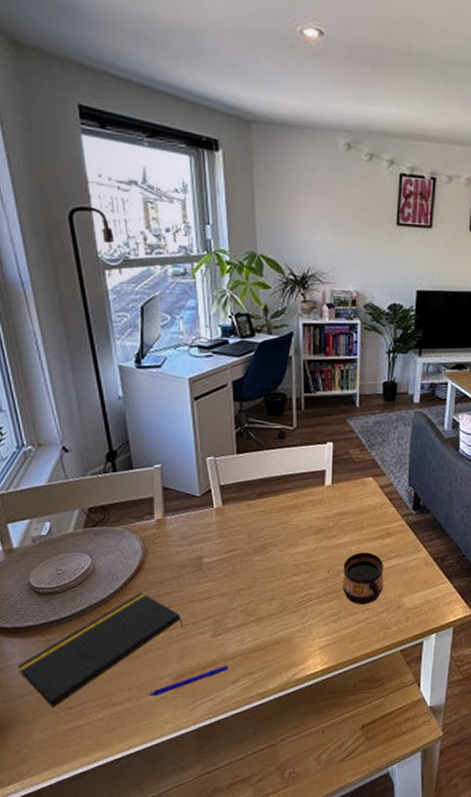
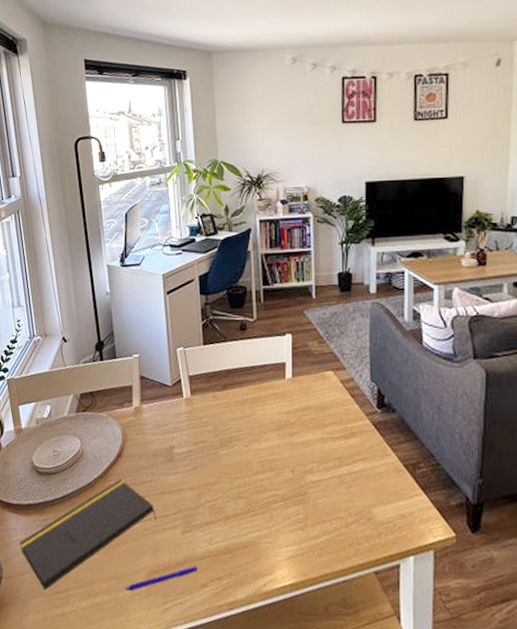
cup: present [343,552,384,604] -> none [308,452,351,513]

